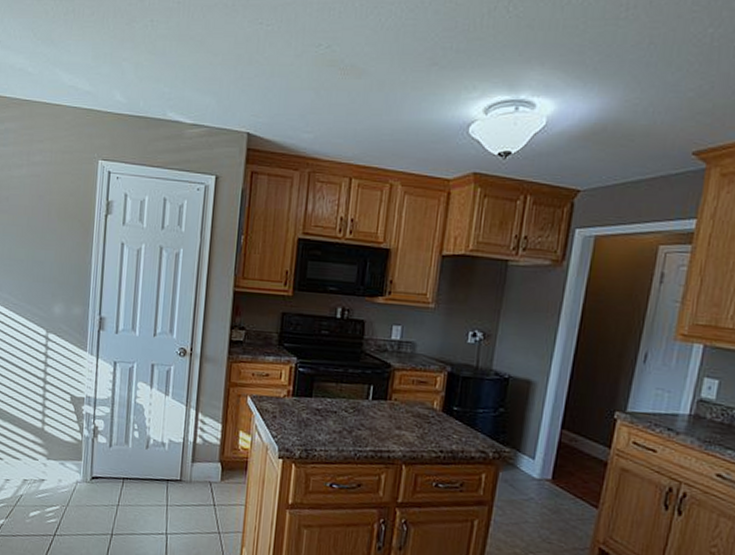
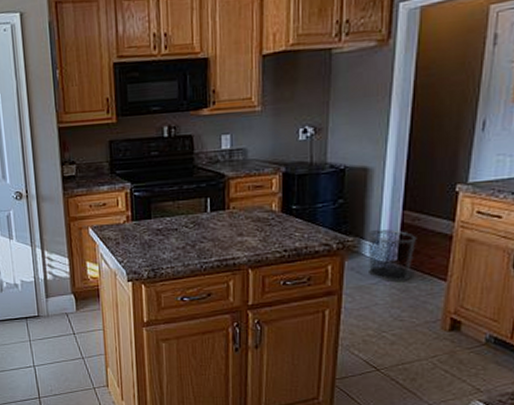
waste bin: none [520,444,573,503] -> present [367,230,417,283]

